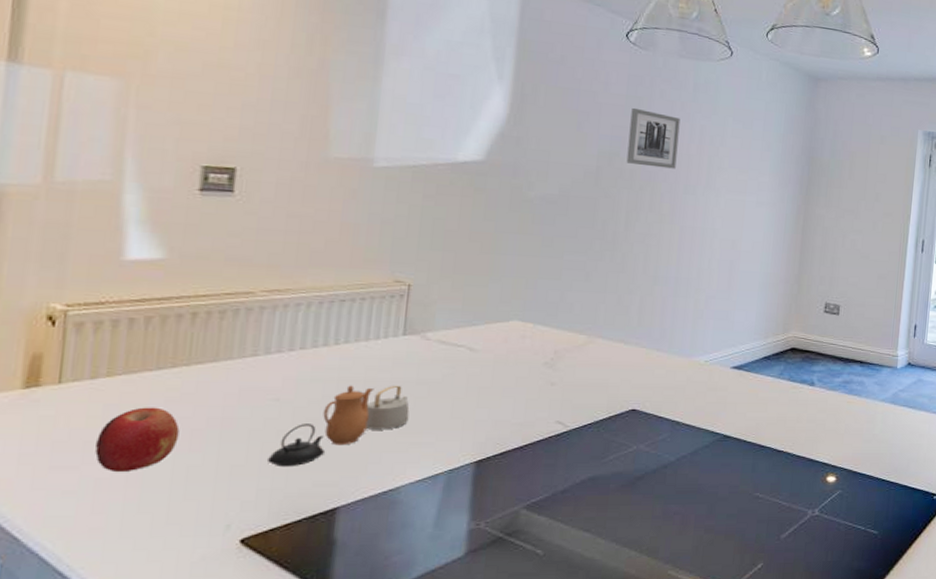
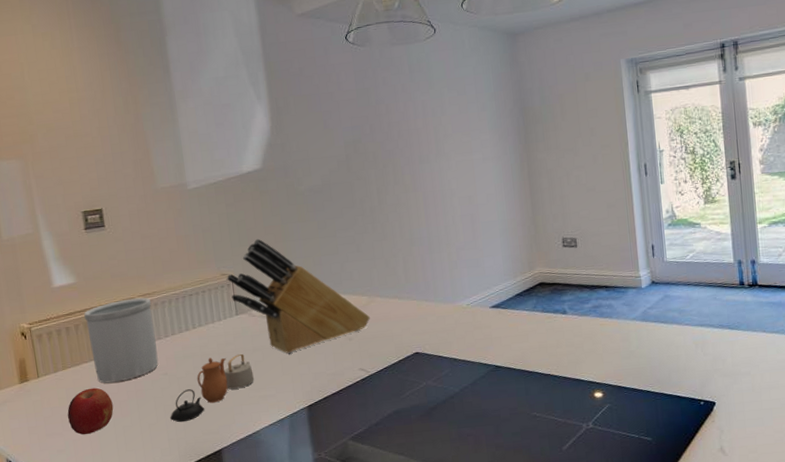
utensil holder: none [162,292,280,403] -> present [84,297,159,383]
knife block: none [401,244,584,392] -> present [227,238,370,353]
wall art: present [626,107,681,169] -> none [363,98,409,147]

